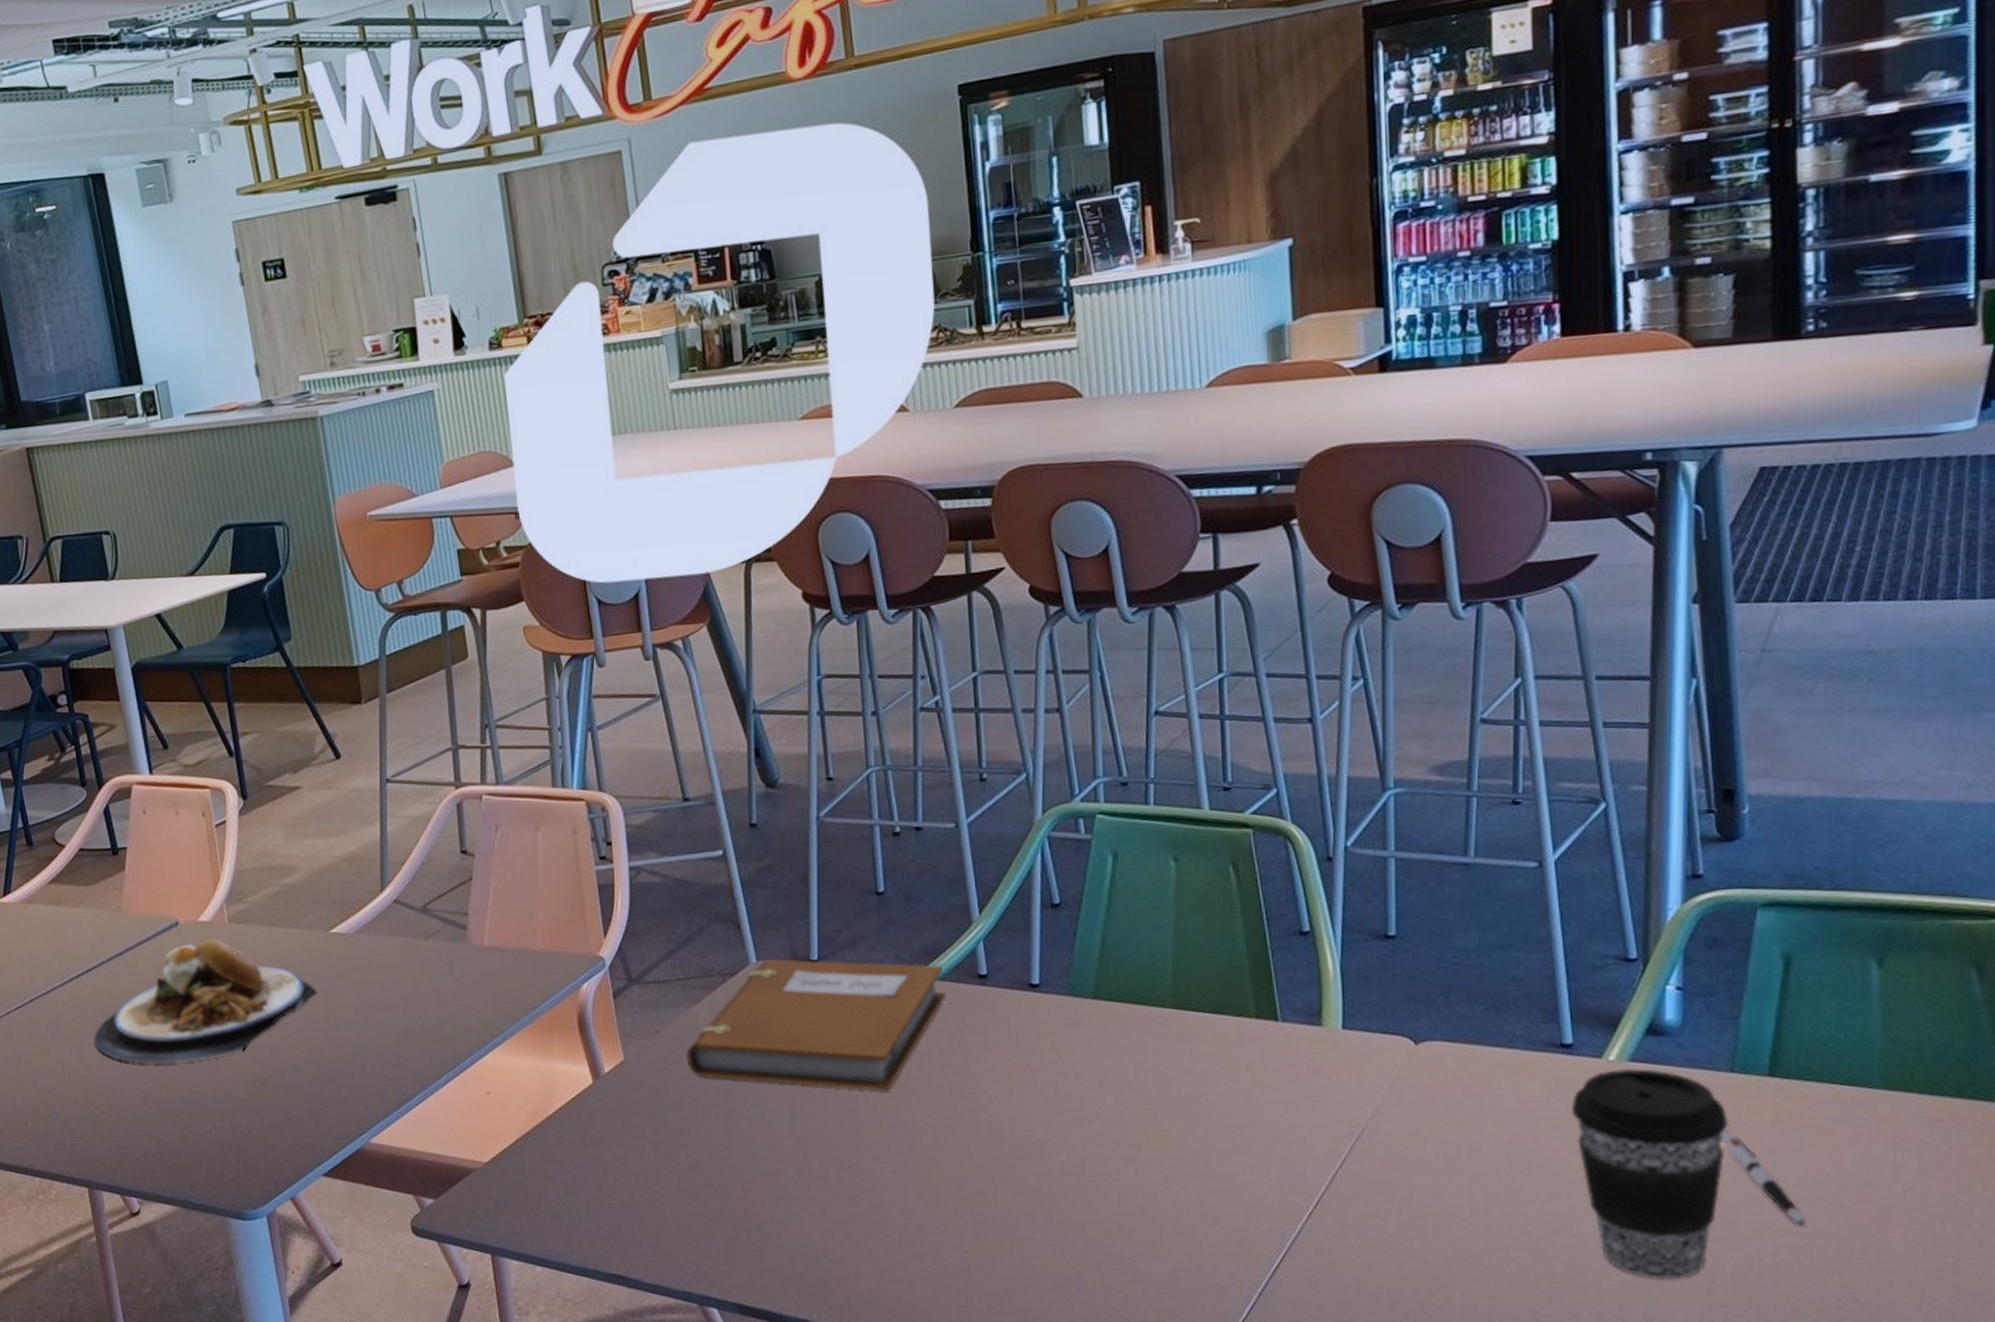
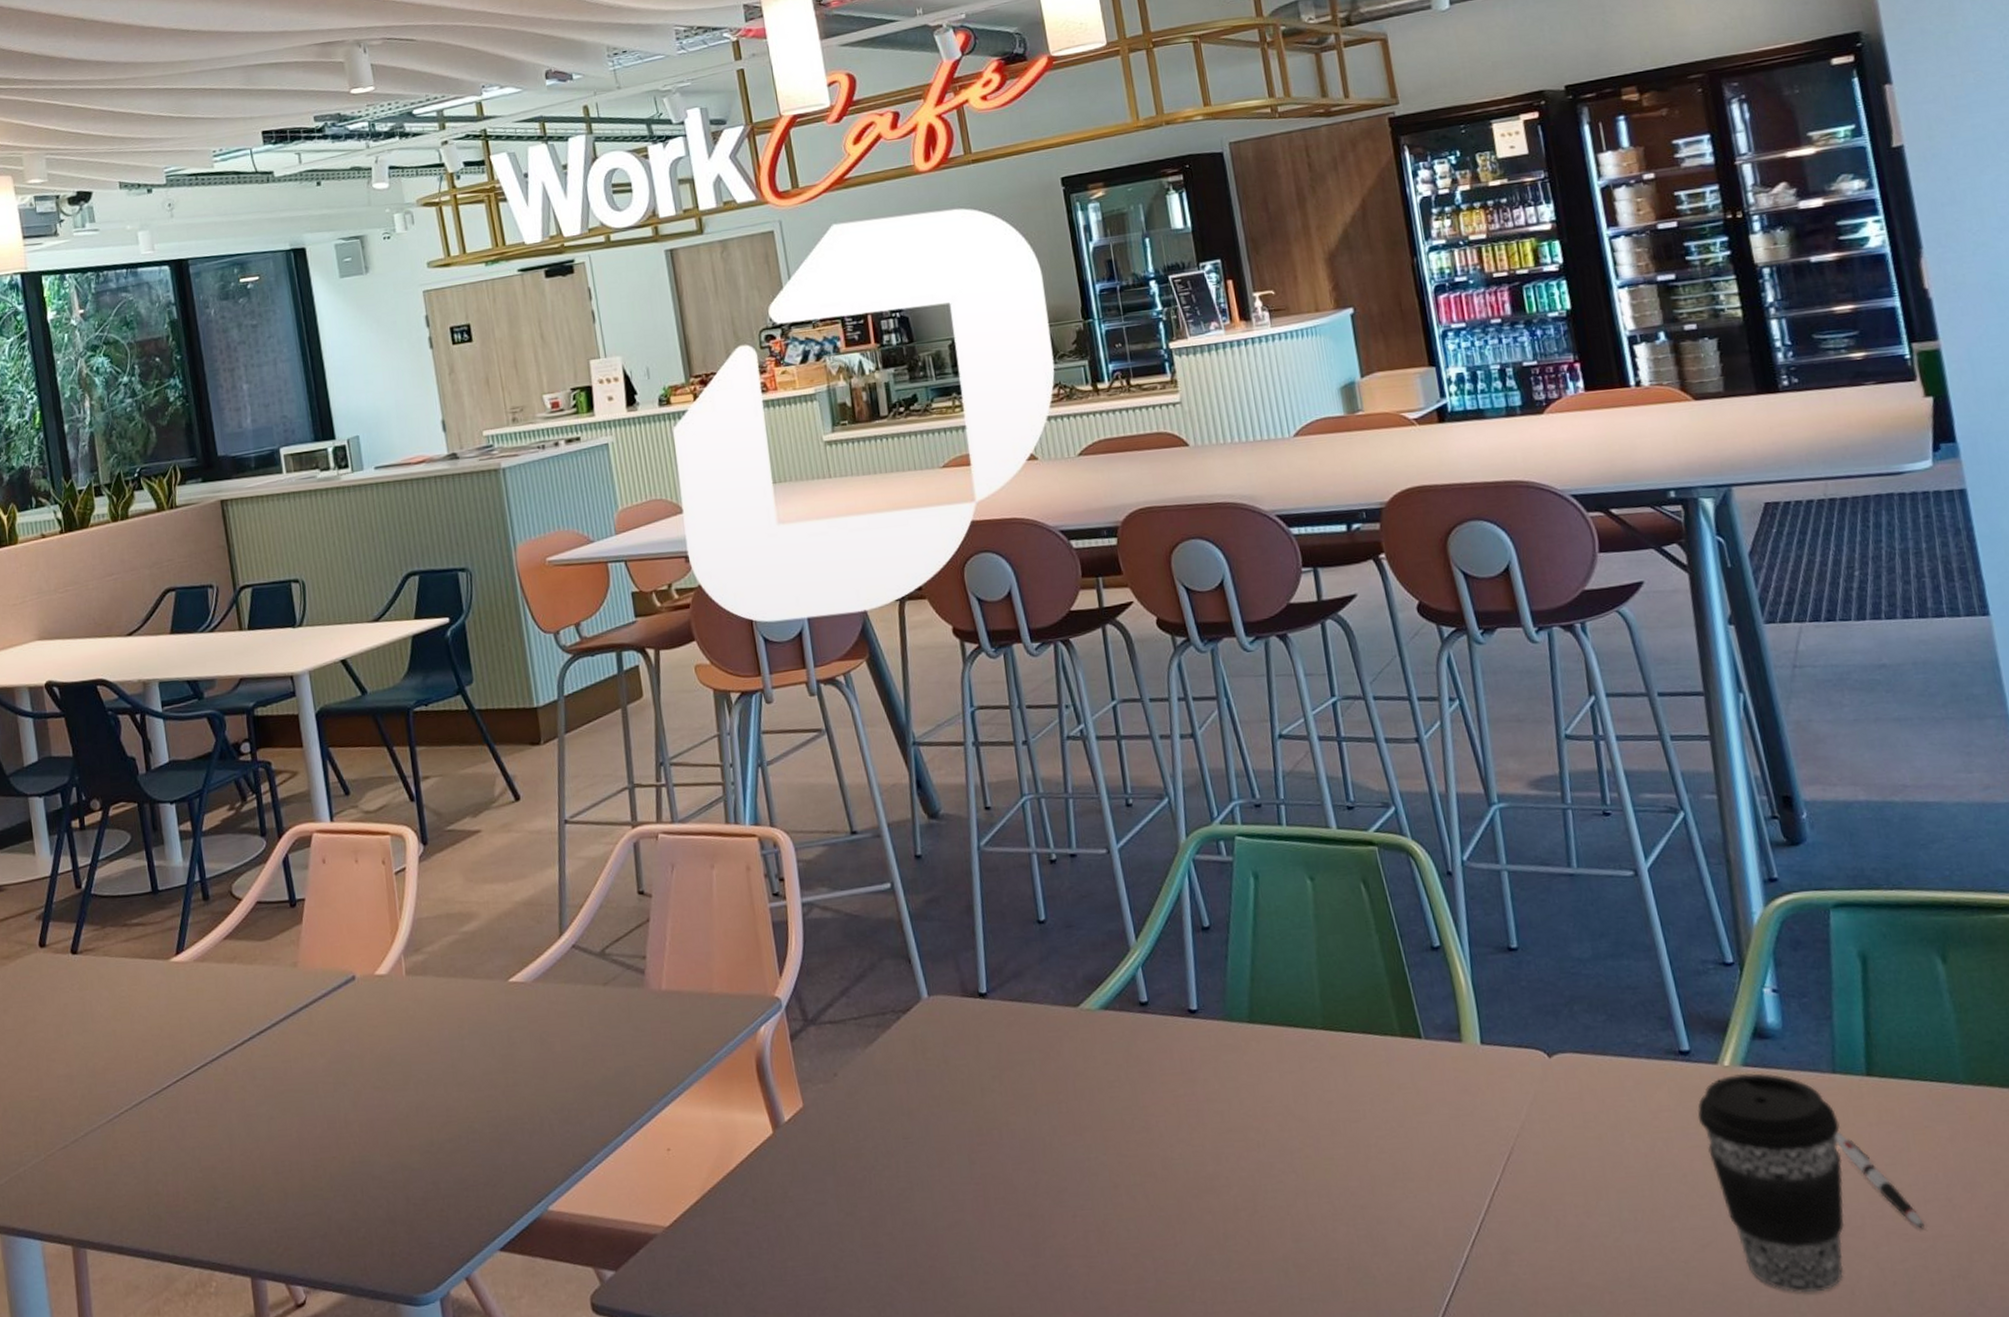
plate: present [93,938,317,1064] -> none [263,993,495,1133]
notebook: present [685,959,947,1091] -> none [863,993,1112,1129]

